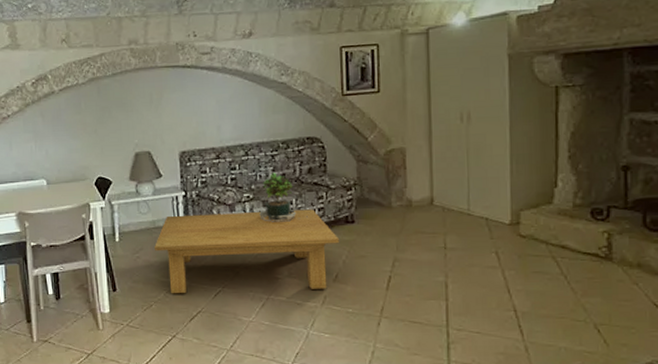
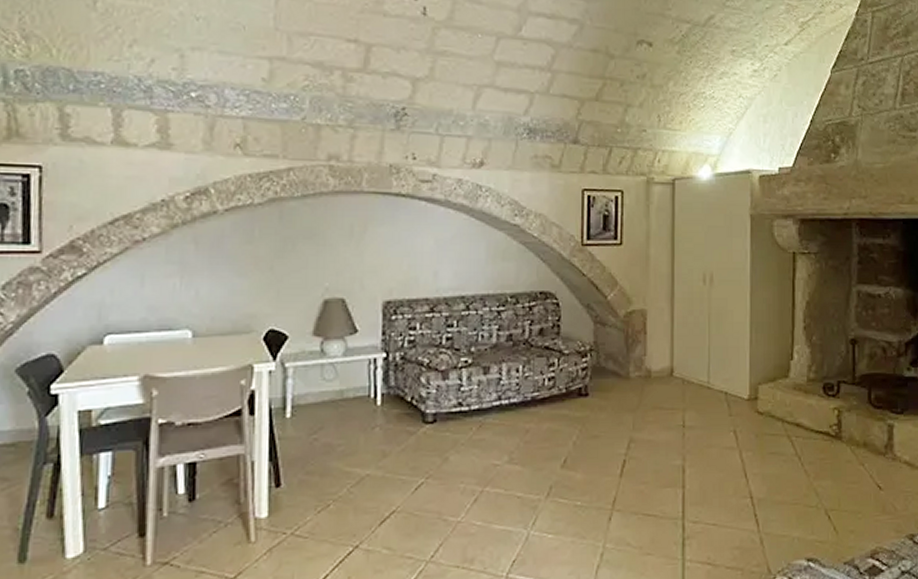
coffee table: present [155,209,339,294] -> none [340,378,570,489]
potted plant: present [259,172,308,222] -> none [478,332,536,394]

